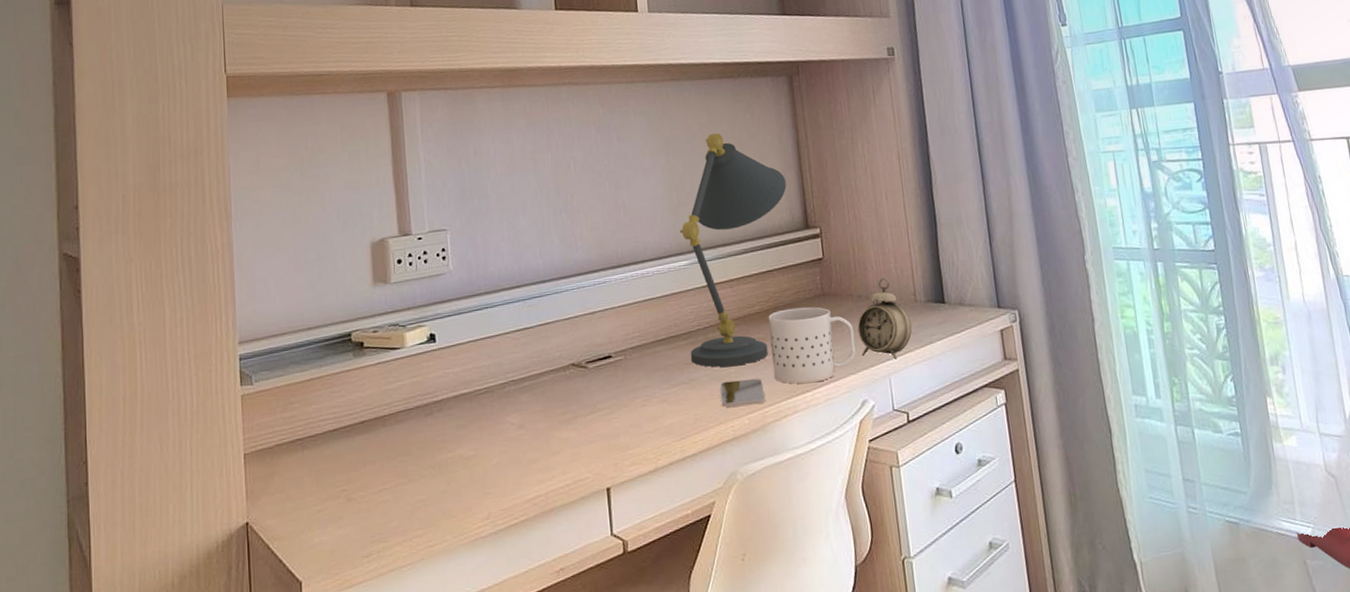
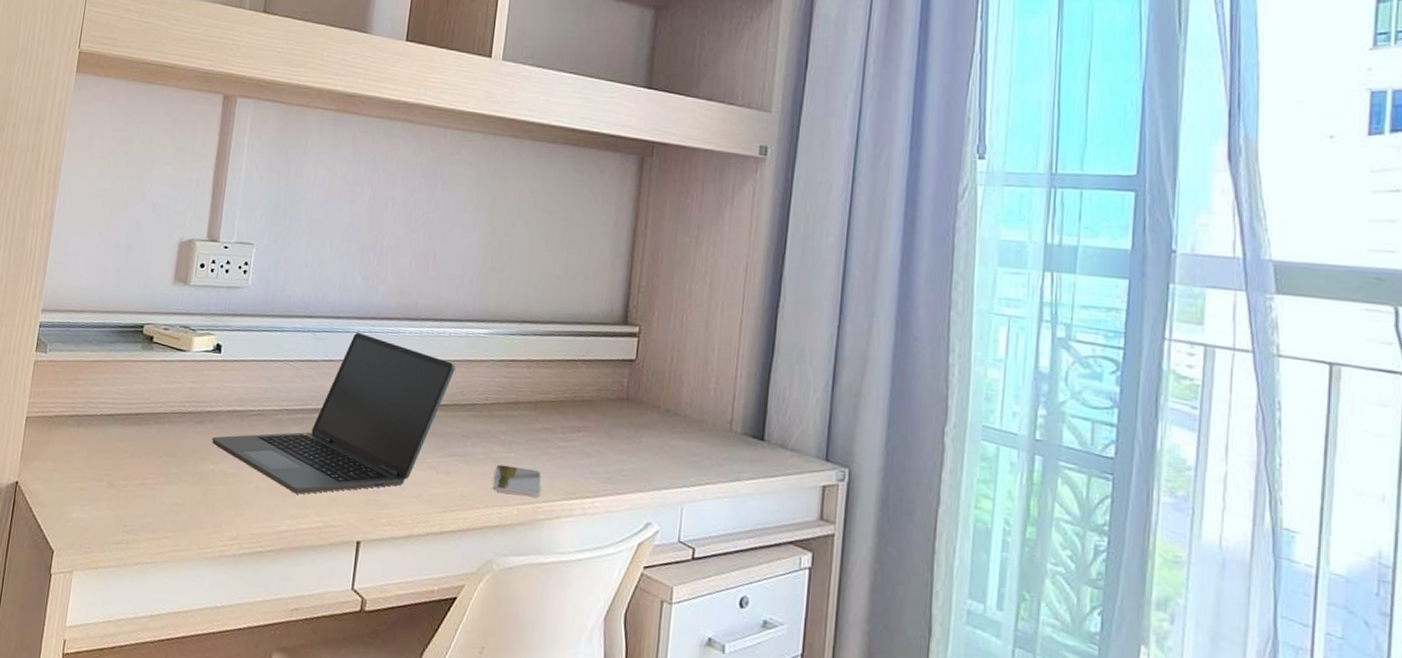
laptop: none [443,290,665,459] -> present [211,332,456,495]
desk lamp: present [680,133,787,367] -> none [471,202,613,453]
mug: present [768,307,856,385] -> none [554,404,654,491]
alarm clock: present [857,277,912,360] -> none [656,396,720,488]

